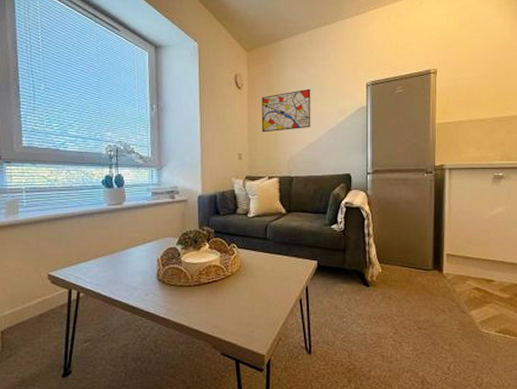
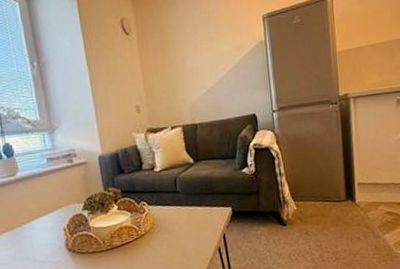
wall art: present [261,88,311,133] -> none [153,27,210,80]

